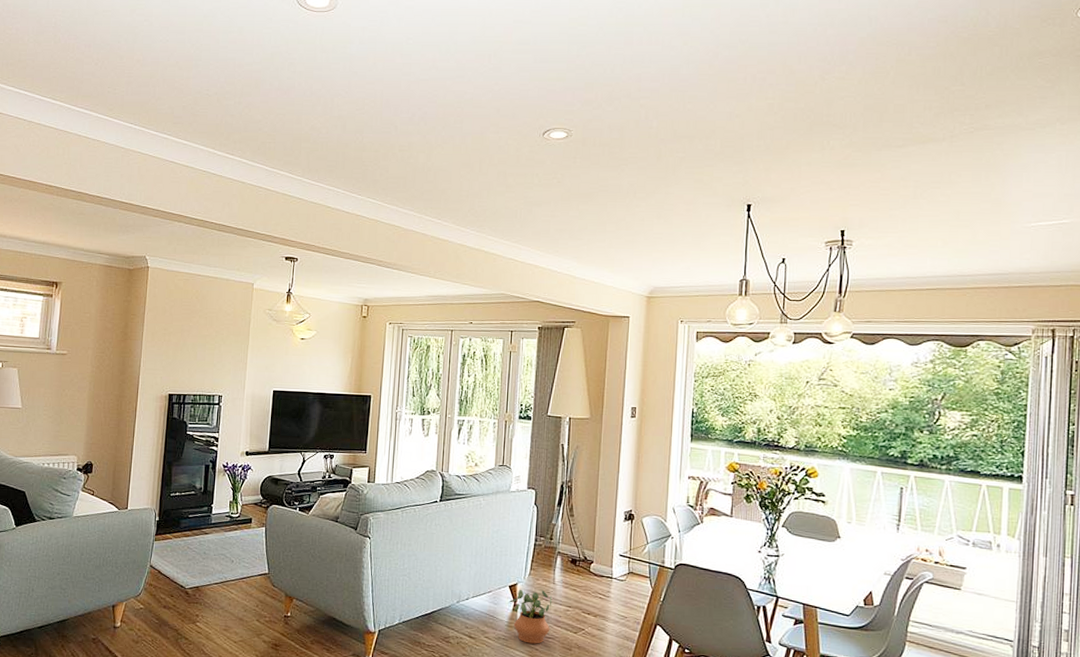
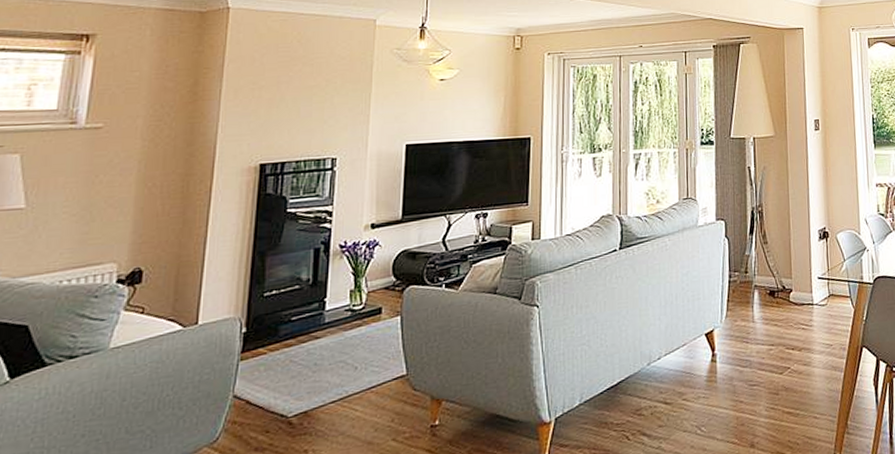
potted plant: present [509,589,553,644] -> none [707,332,754,397]

